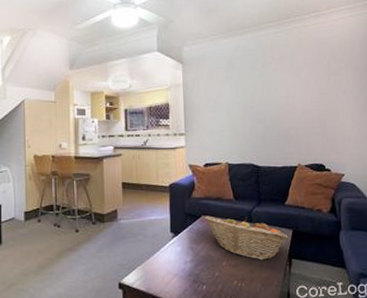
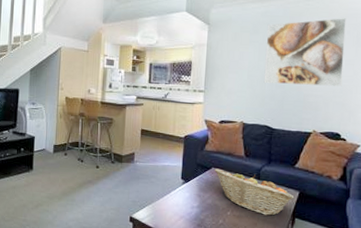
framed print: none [241,48,320,120] -> present [264,18,347,87]

